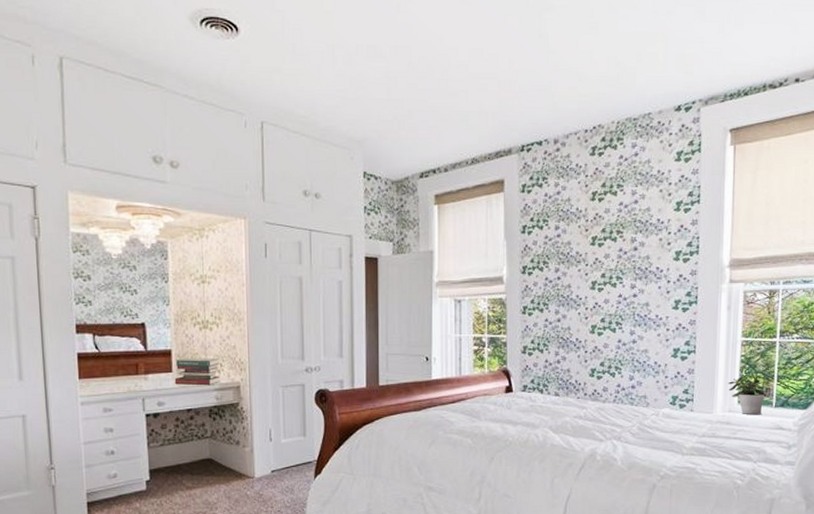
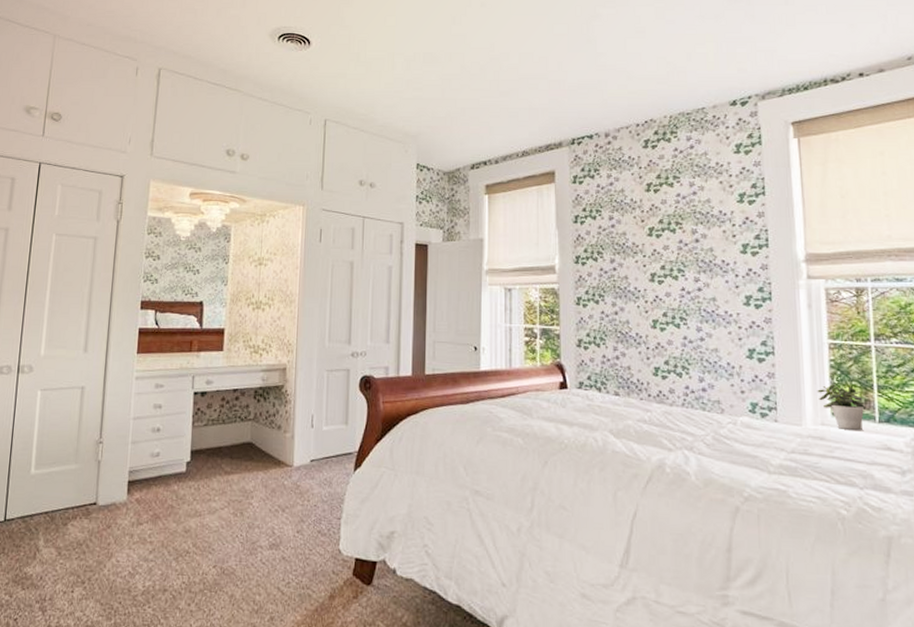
books: present [174,357,221,386] -> none [224,337,268,366]

